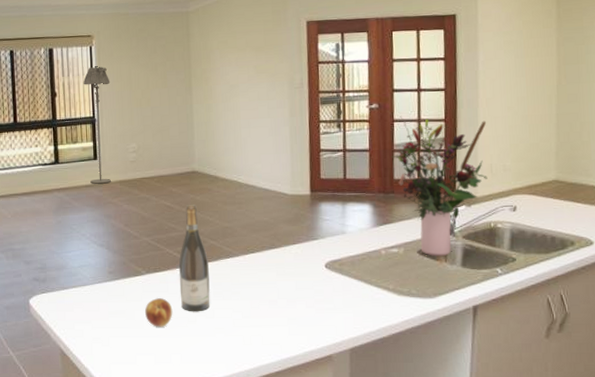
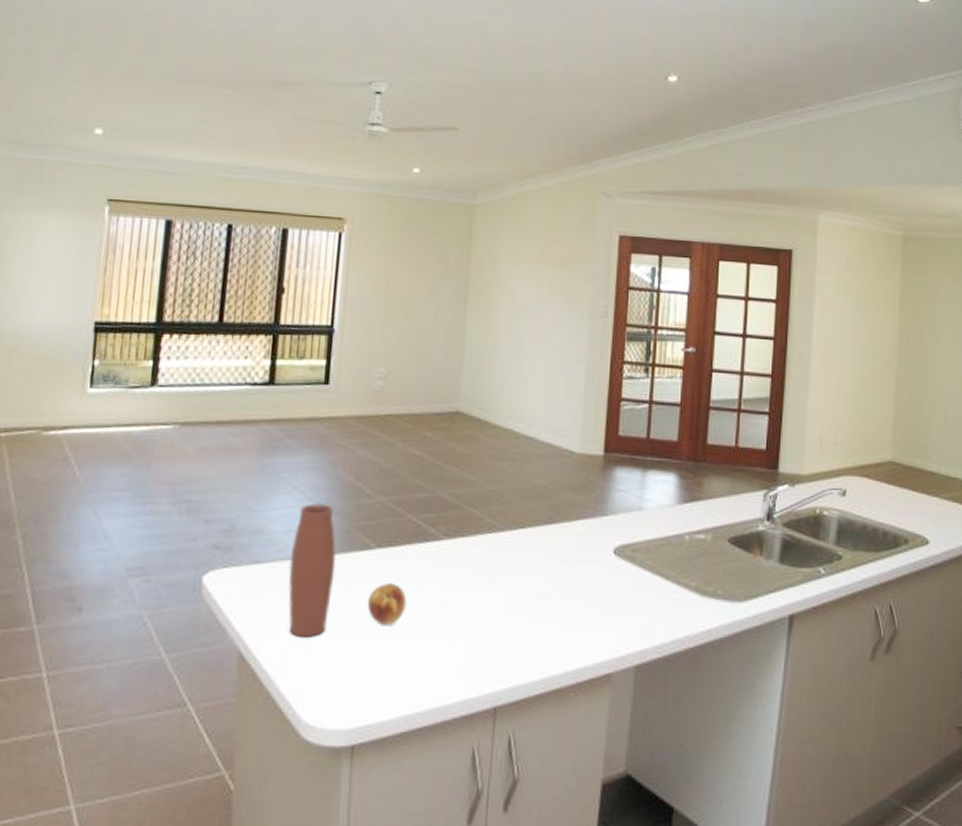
floor lamp: present [84,67,111,184] -> none [315,260,360,418]
vase: none [86,245,120,339] -> present [288,503,337,639]
wine bottle: present [178,204,210,311] -> none [419,455,464,605]
bouquet: present [391,115,488,257] -> none [706,364,819,549]

